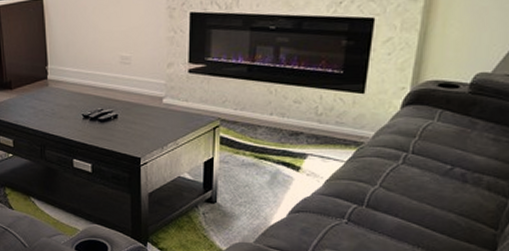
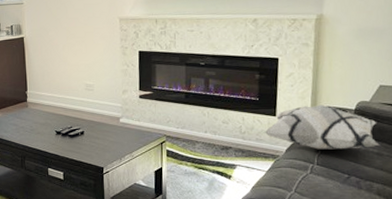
decorative pillow: none [346,77,499,135] -> present [264,104,380,150]

